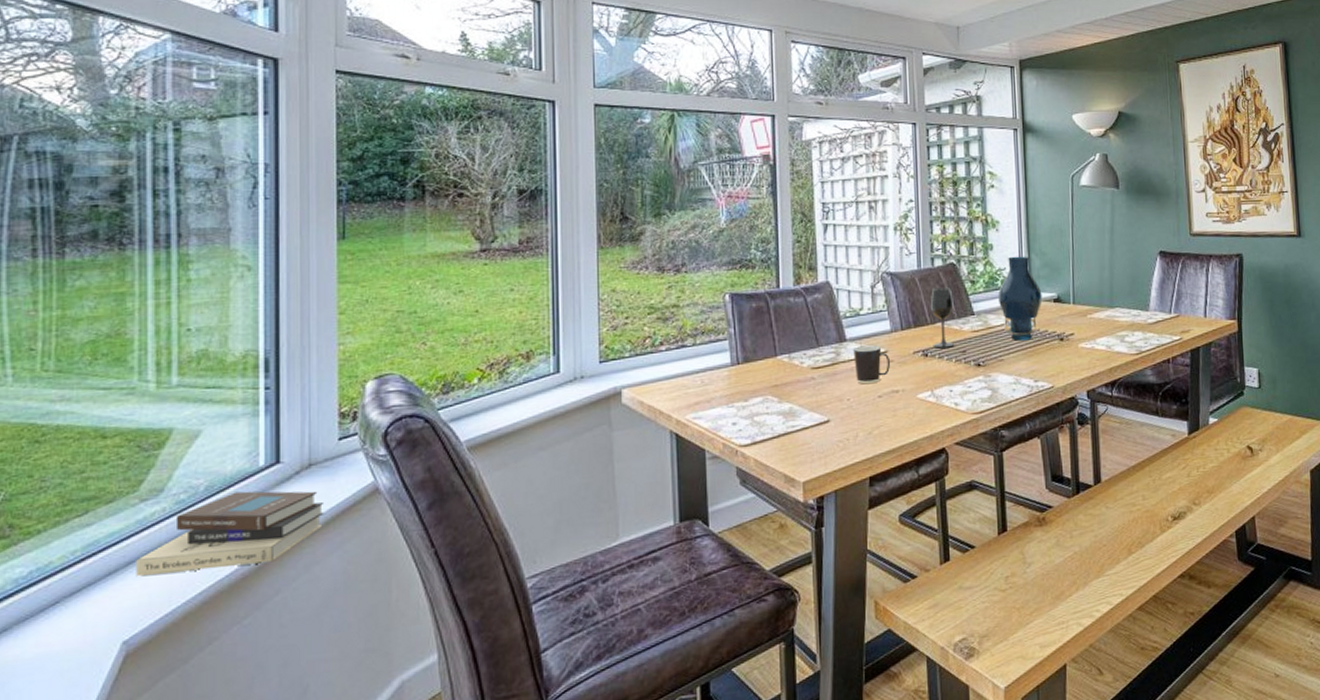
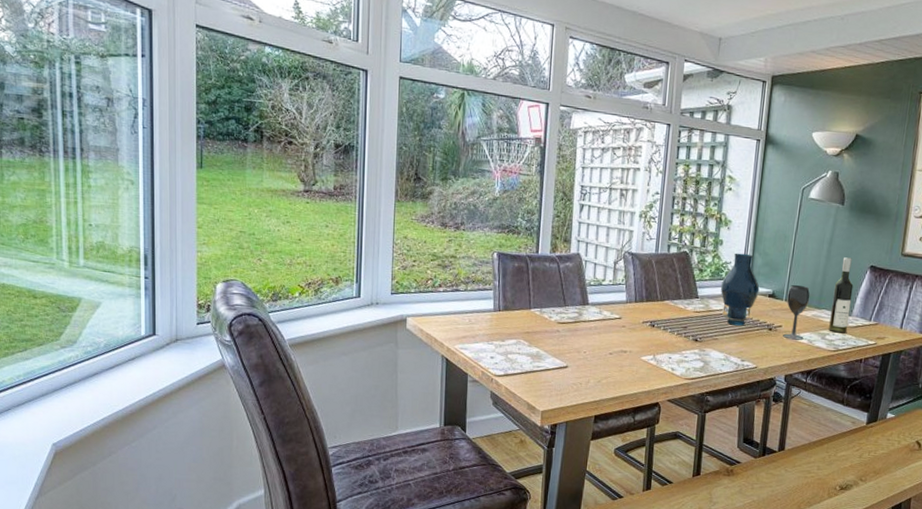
books: present [136,491,325,577] -> none [59,351,187,406]
mug: present [853,345,891,385] -> none [592,310,623,343]
wine glass: present [930,287,954,349] -> none [660,271,682,323]
wine glass: none [1074,284,1101,348] -> present [783,285,810,340]
bottle: none [1124,245,1148,333] -> present [829,257,854,334]

